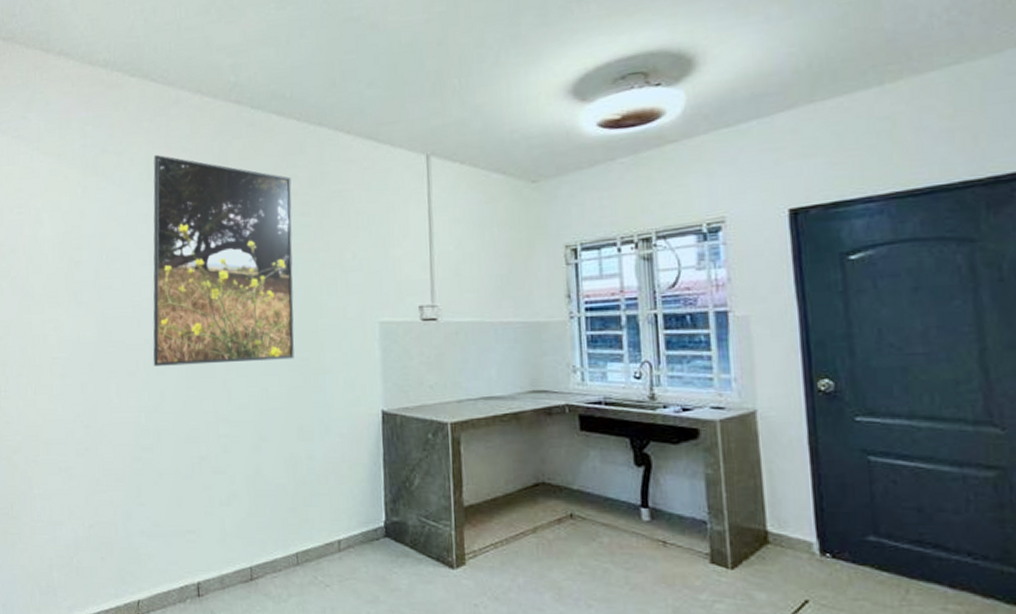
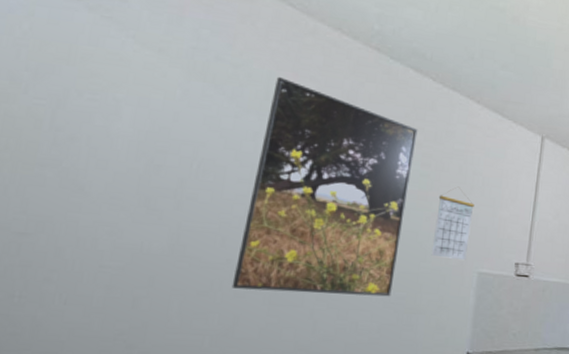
calendar: none [324,237,364,311] -> present [431,191,475,261]

